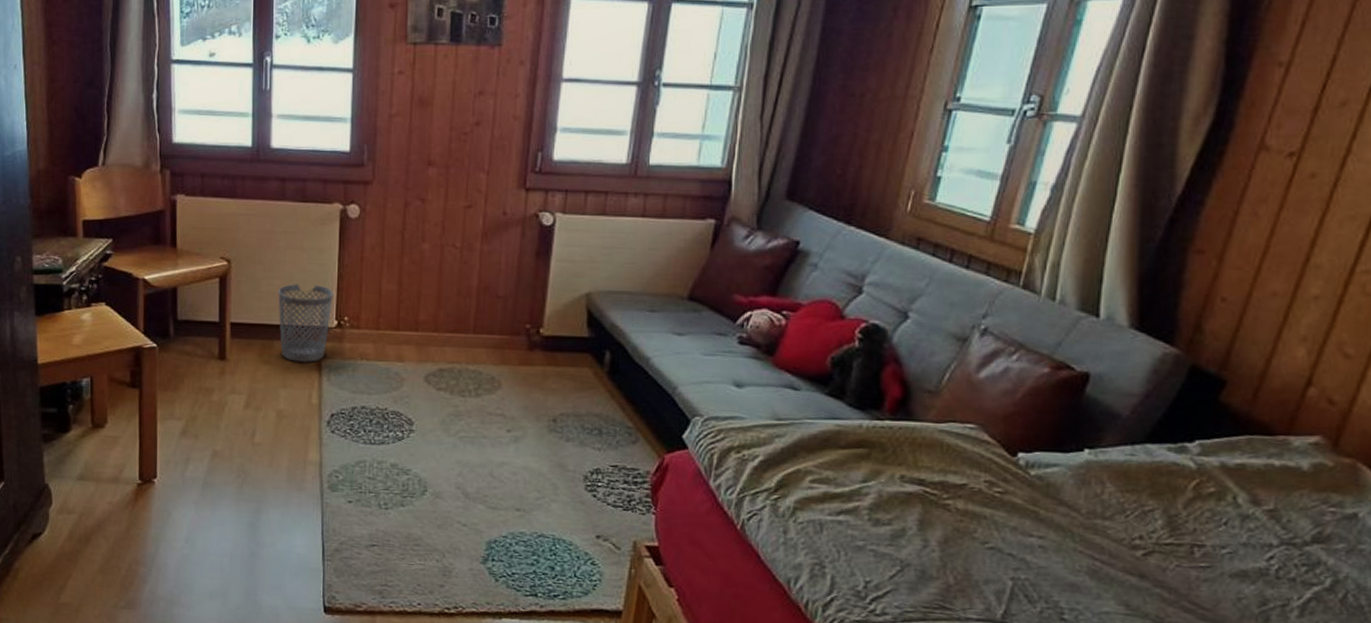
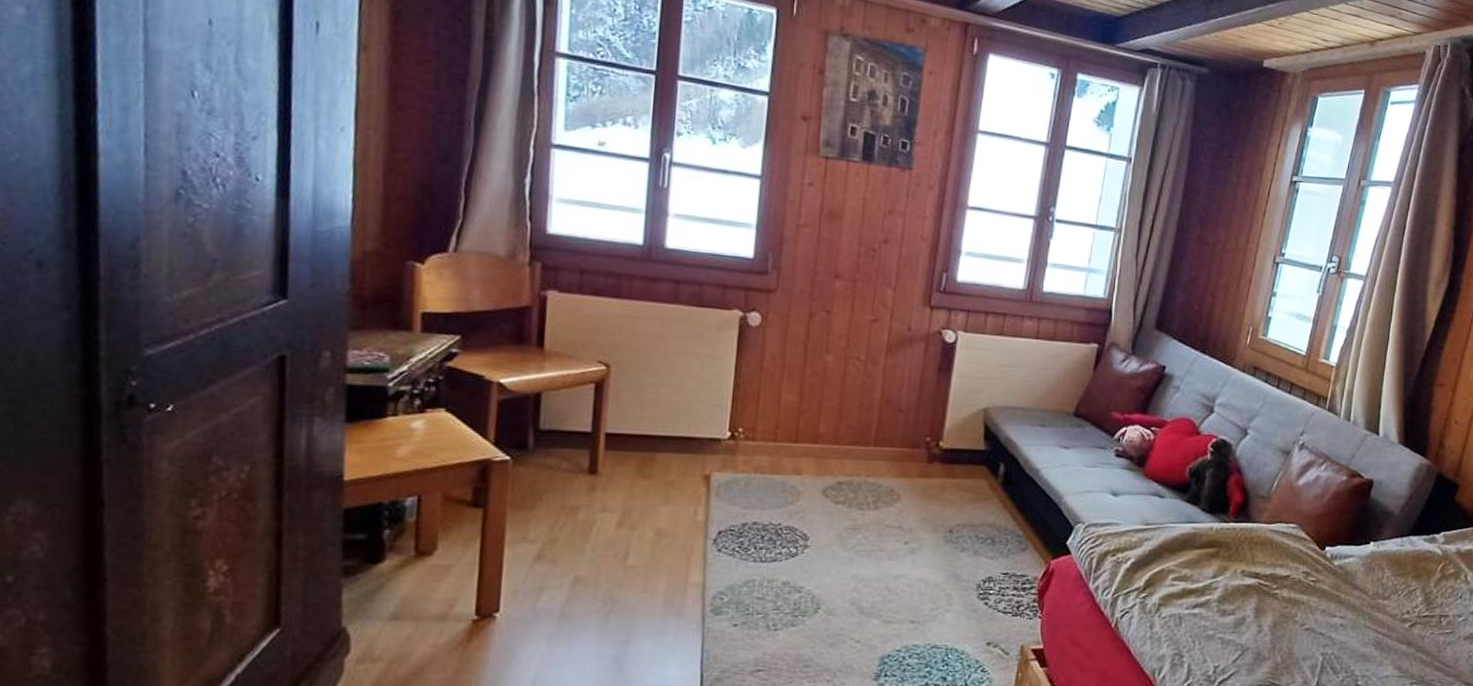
wastebasket: present [278,283,333,363] -> none [663,391,728,477]

